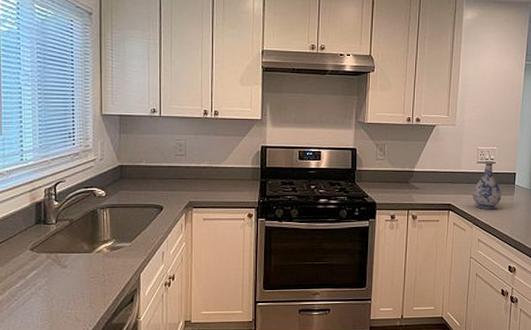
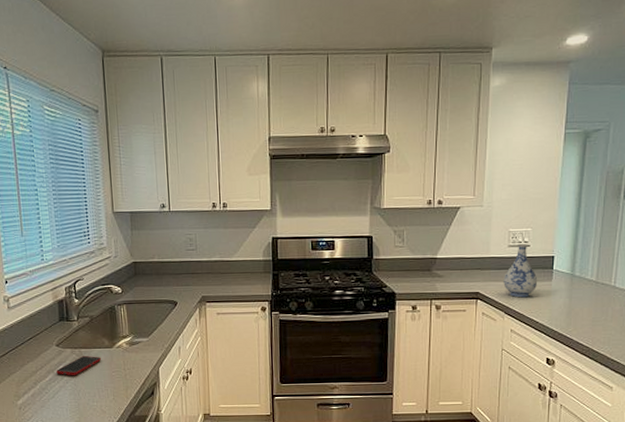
cell phone: none [28,260,80,282] -> present [56,355,102,376]

